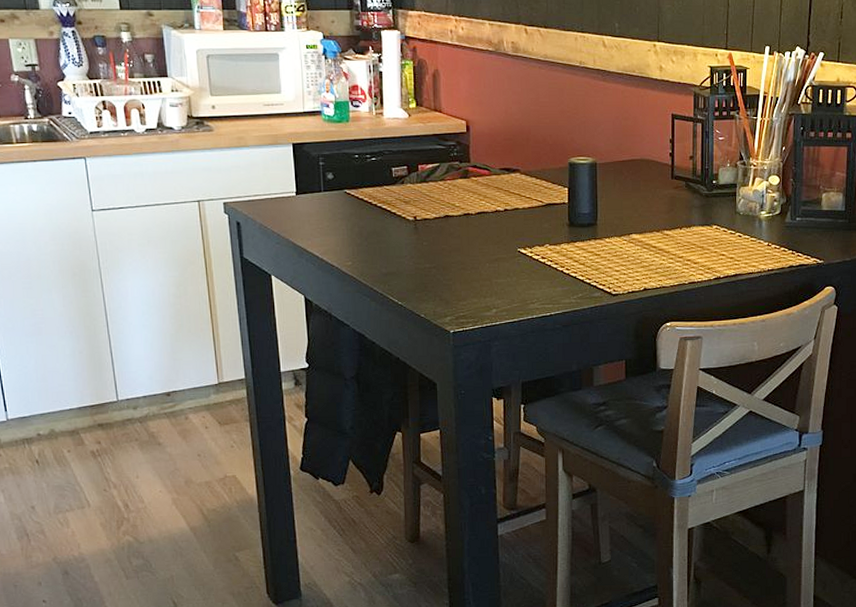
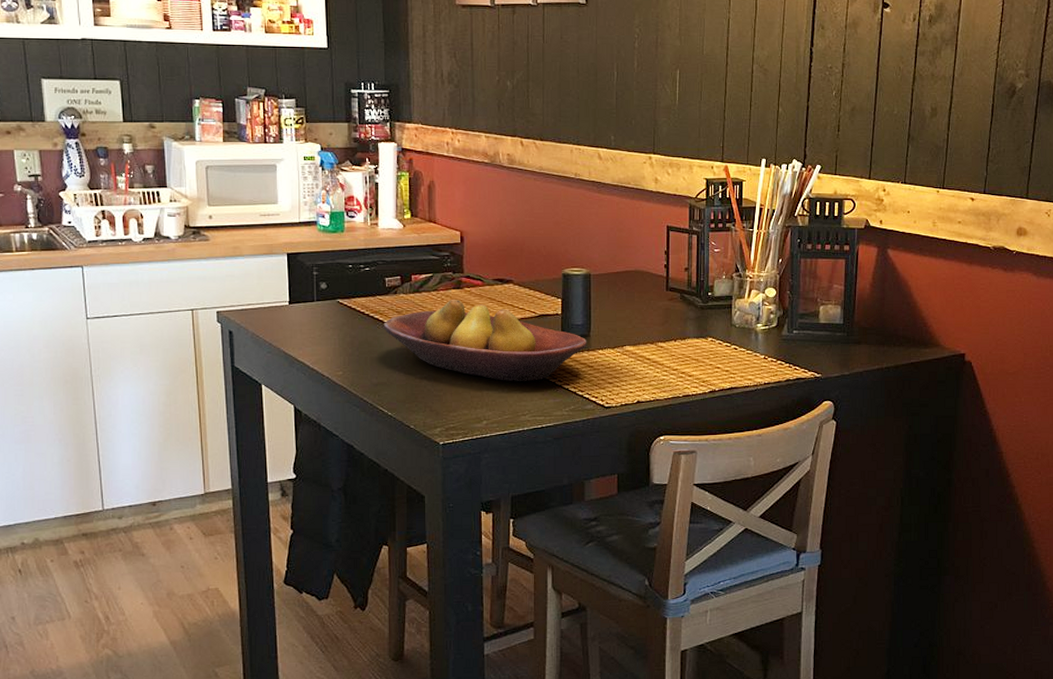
fruit bowl: none [391,188,594,270] -> present [383,299,587,381]

